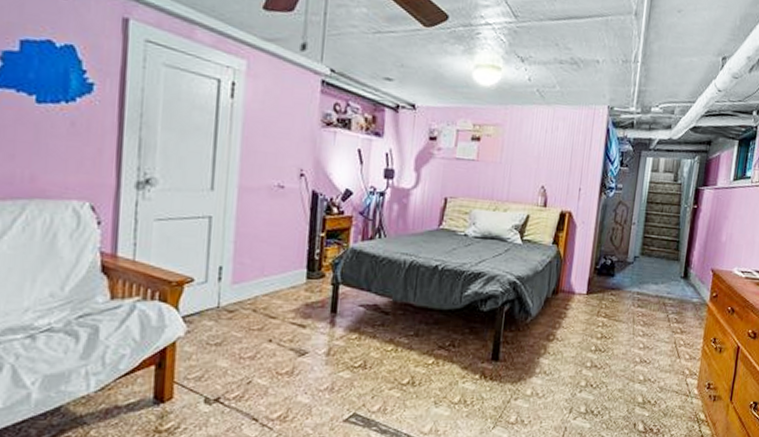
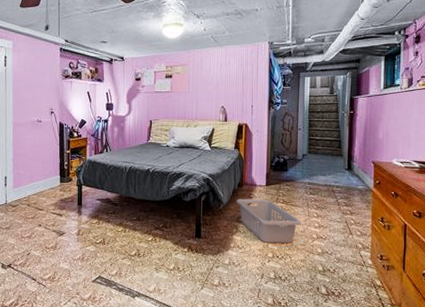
laundry basket: none [548,310,625,368] -> present [236,199,302,243]

